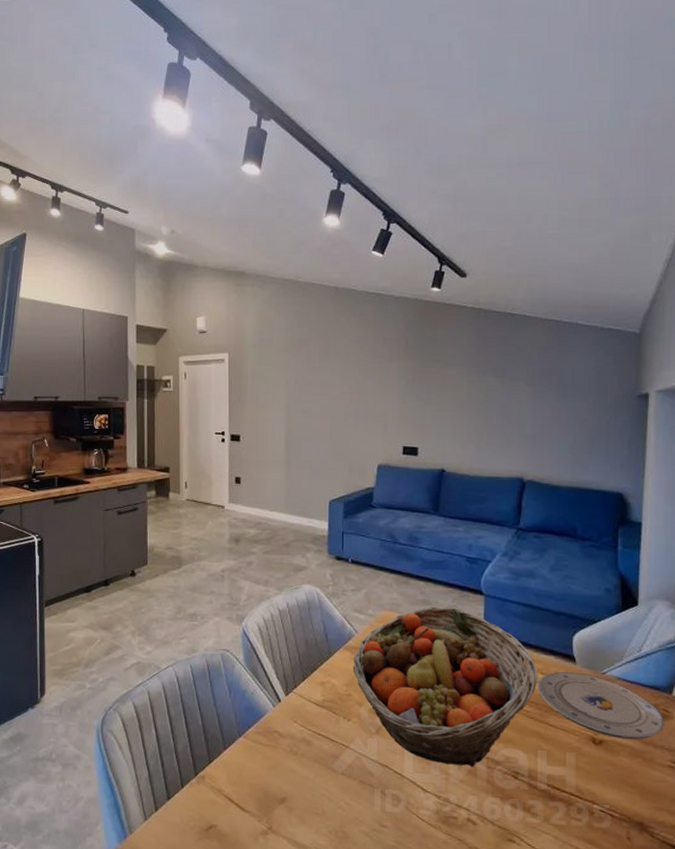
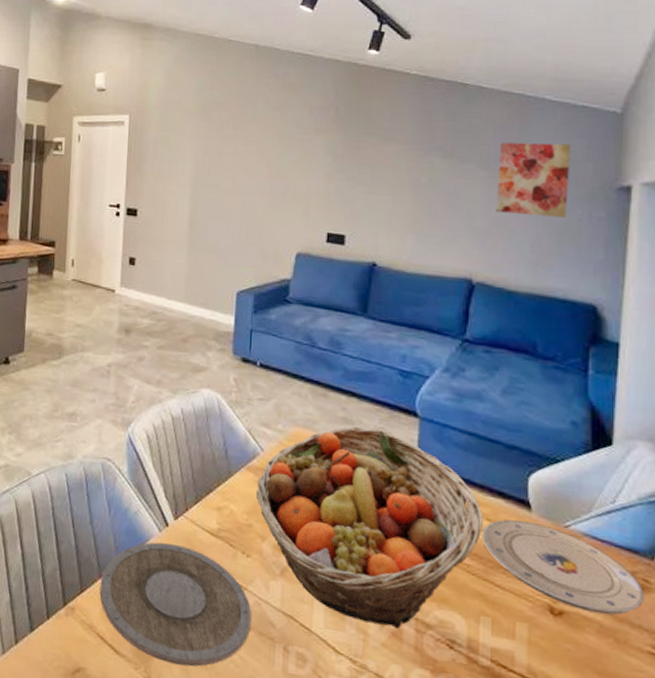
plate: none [225,715,354,815] -> present [99,542,252,667]
wall art: none [541,361,600,422] -> present [496,142,571,218]

